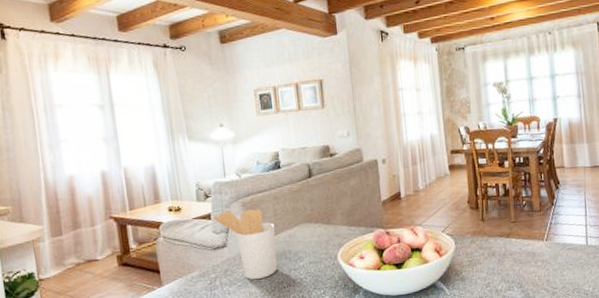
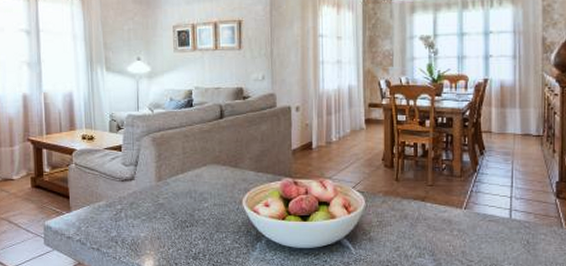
utensil holder: present [213,209,277,280] -> none [124,144,183,215]

